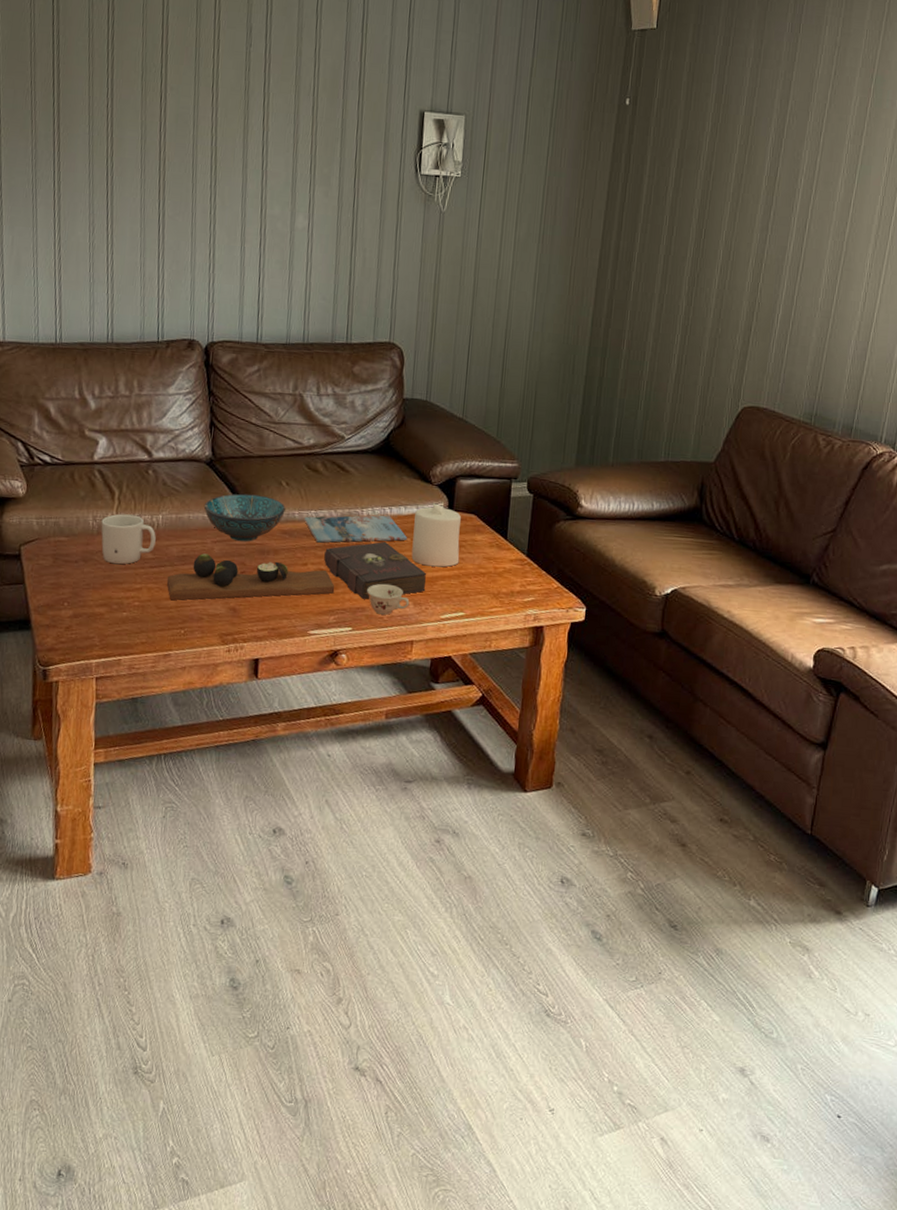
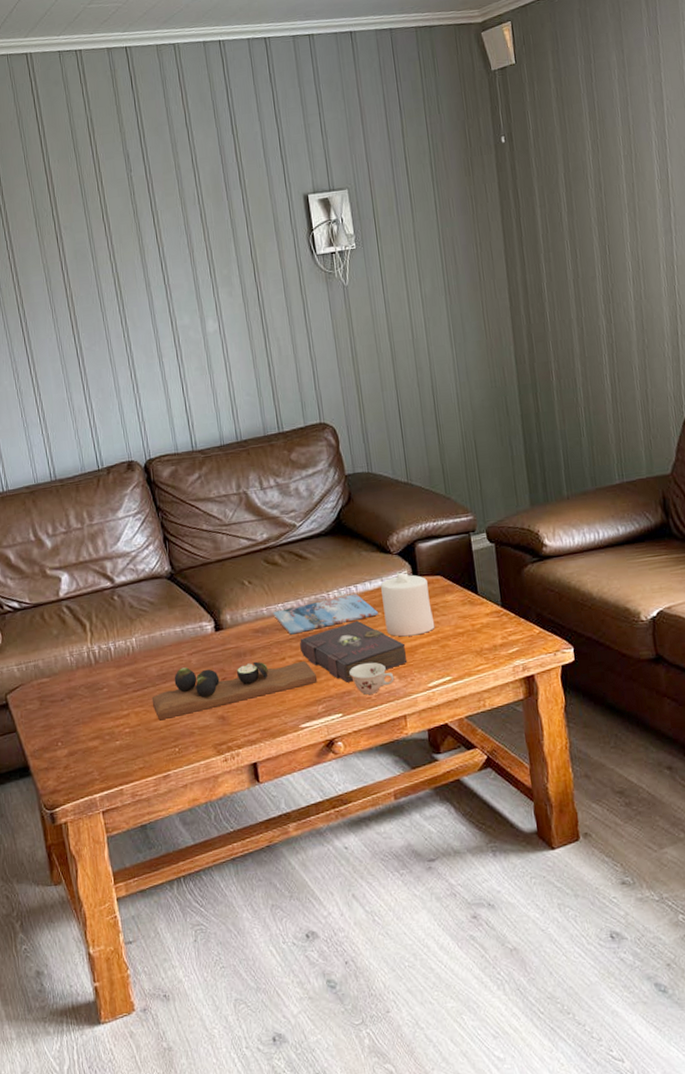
mug: present [101,514,156,565] -> none [78,642,134,696]
decorative bowl: present [203,493,285,542] -> none [173,598,253,649]

